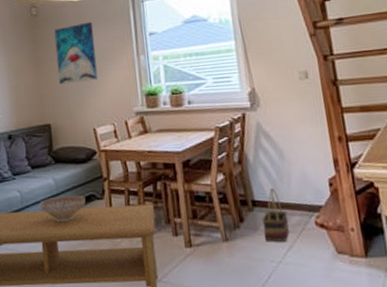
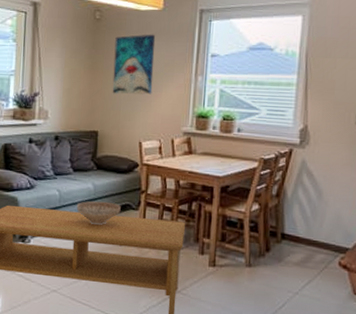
basket: present [262,187,289,243] -> none [286,224,314,277]

